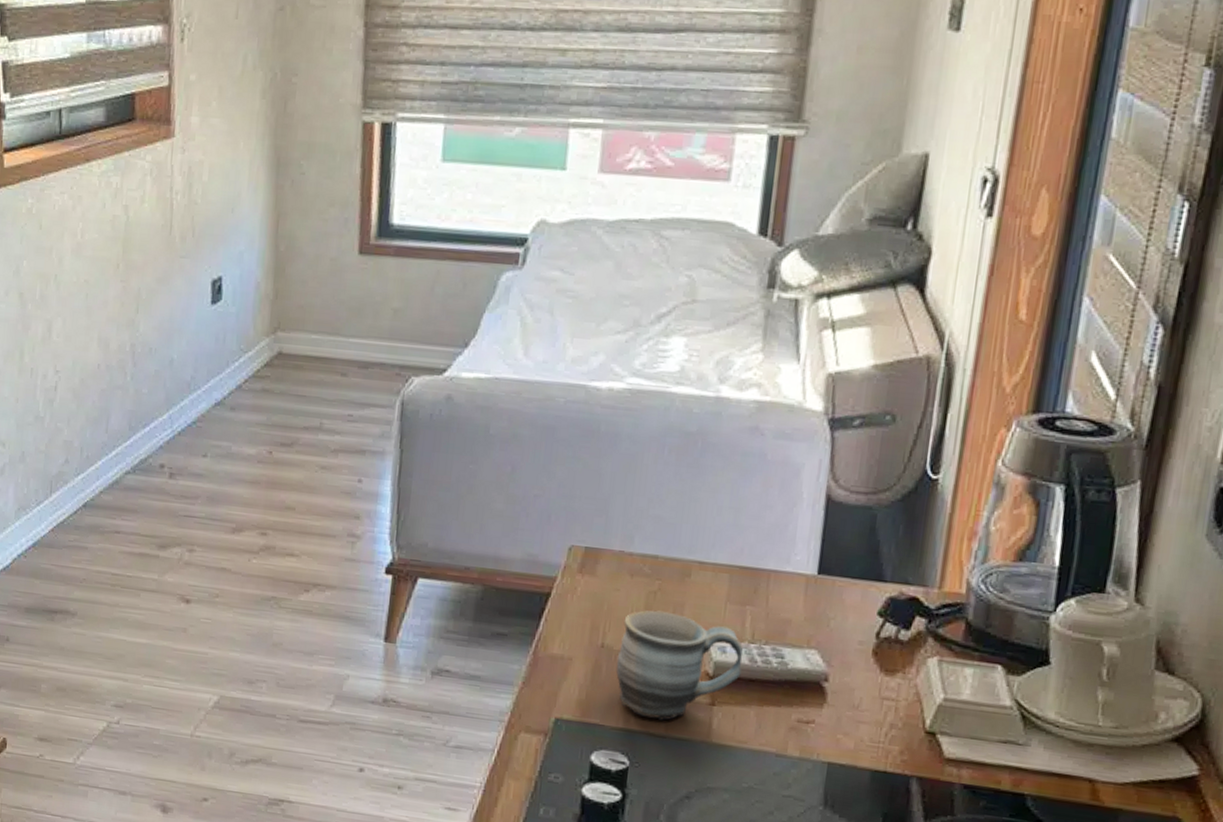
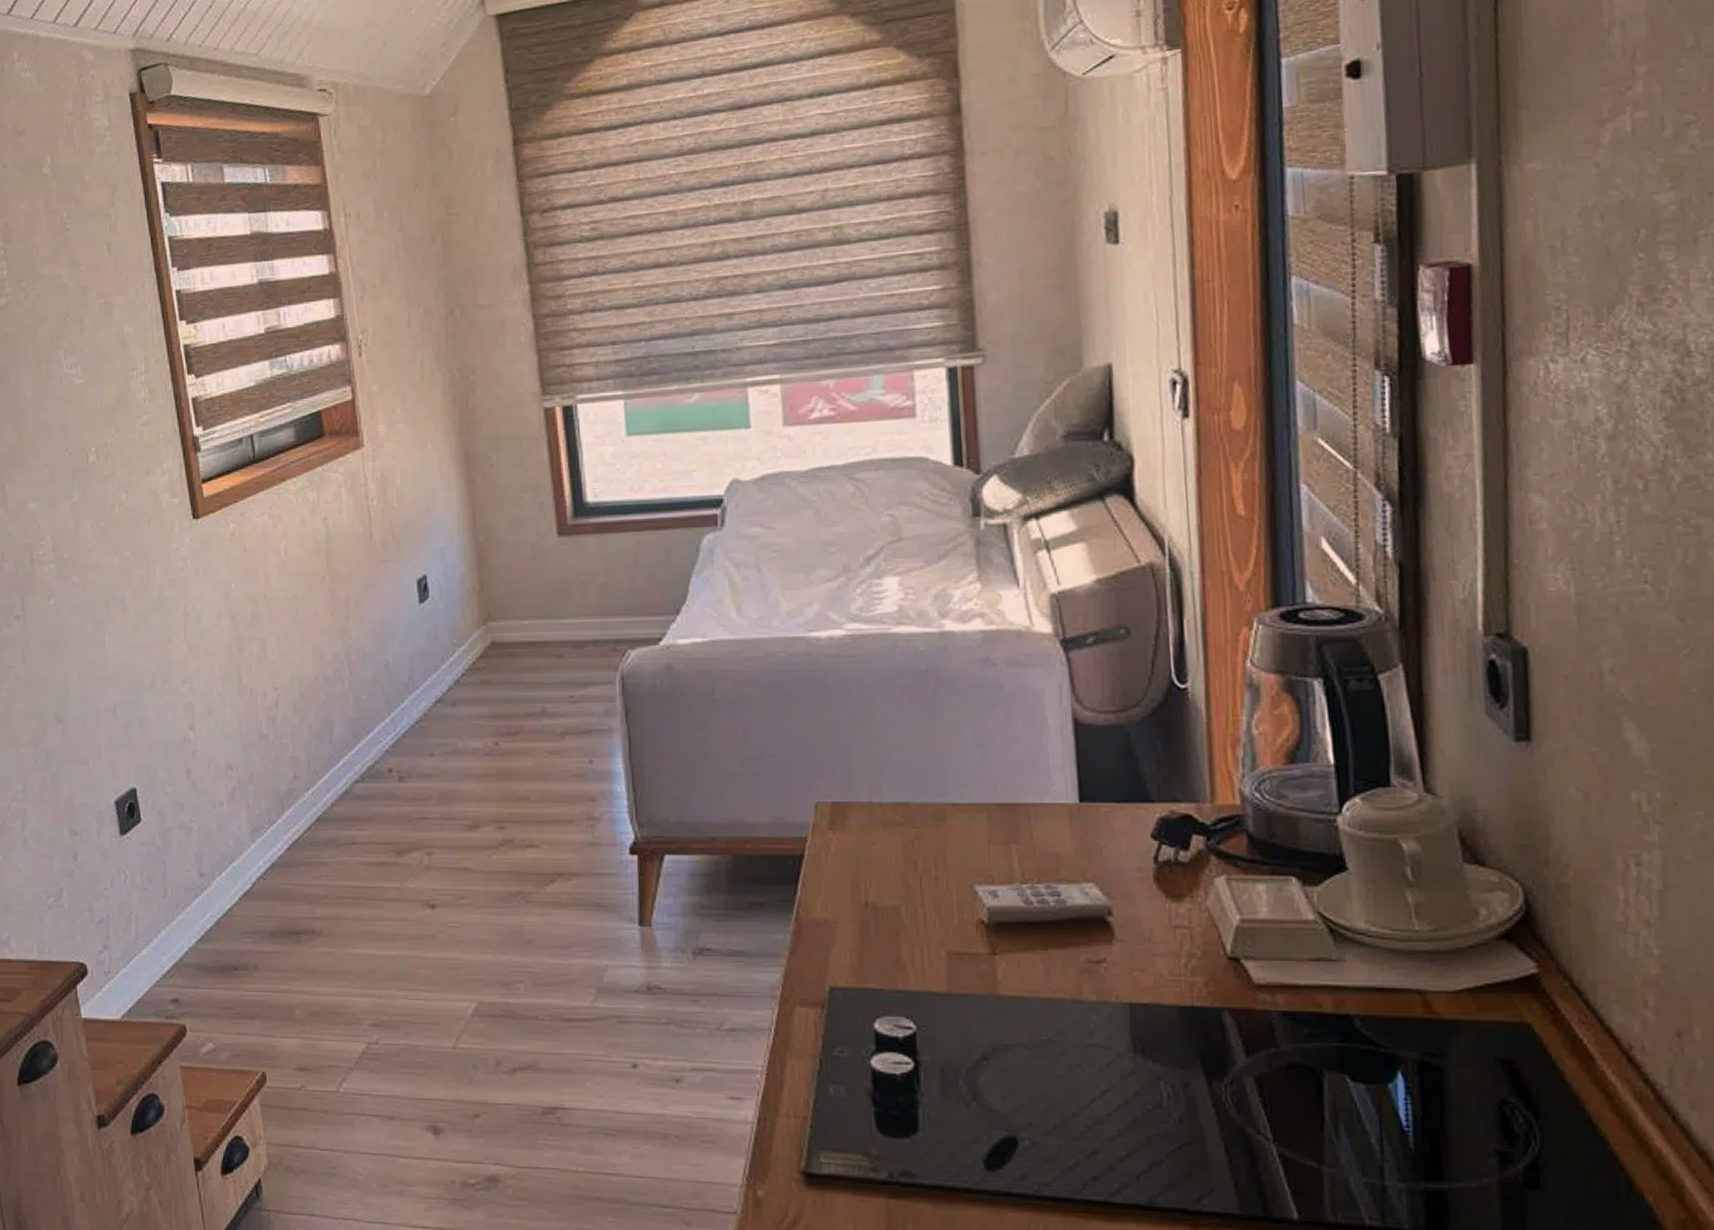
mug: present [616,610,744,721] -> none [884,860,1018,978]

